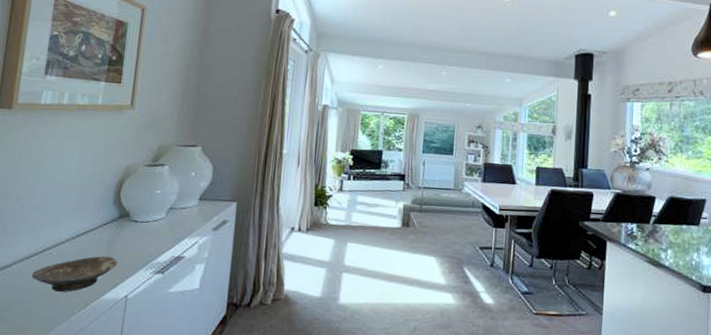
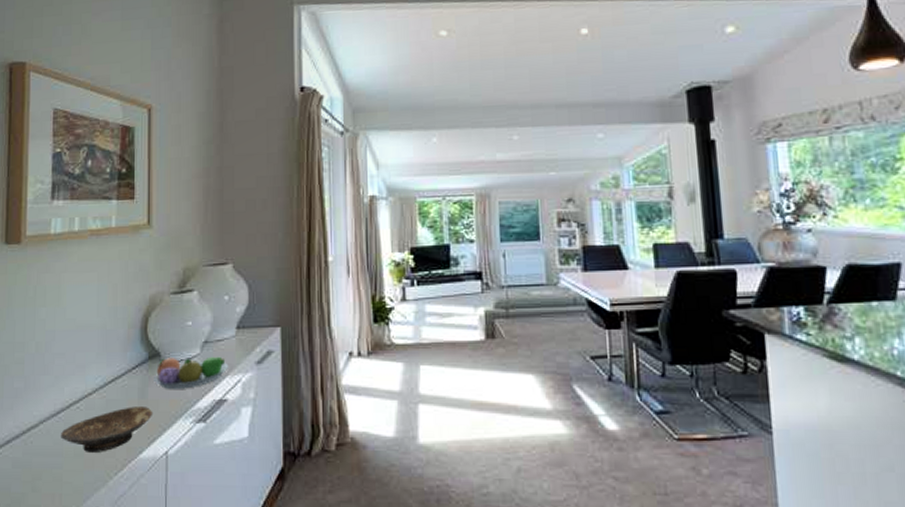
fruit bowl: none [121,218,189,246] -> present [154,356,228,389]

